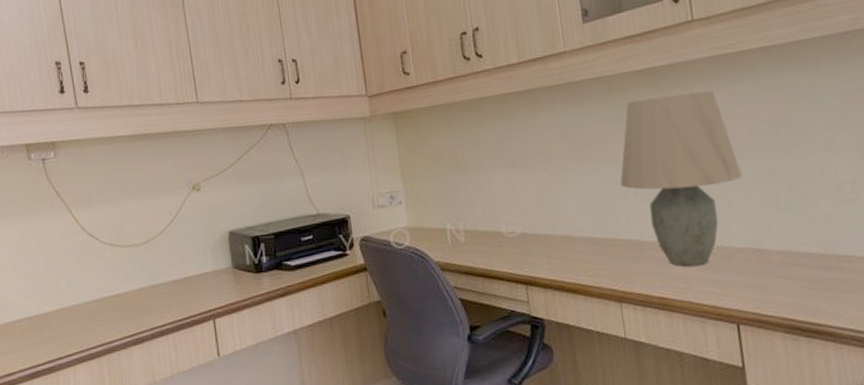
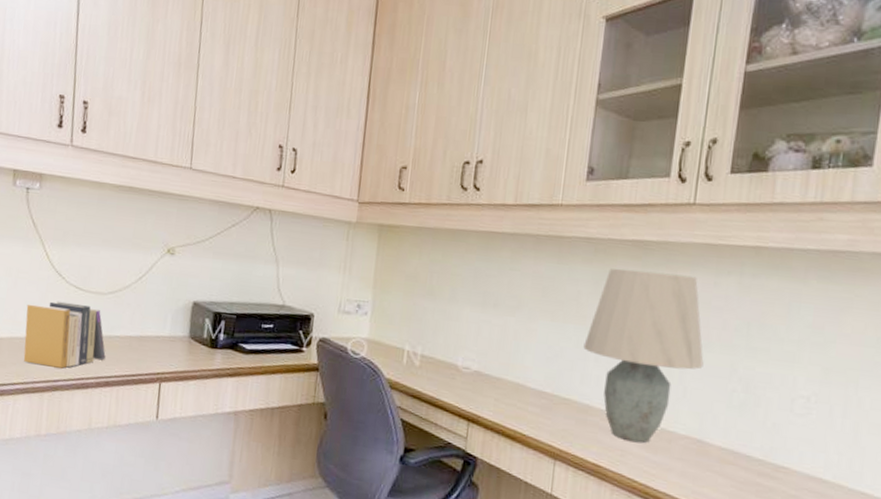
books: none [66,260,155,331] -> present [23,301,106,369]

